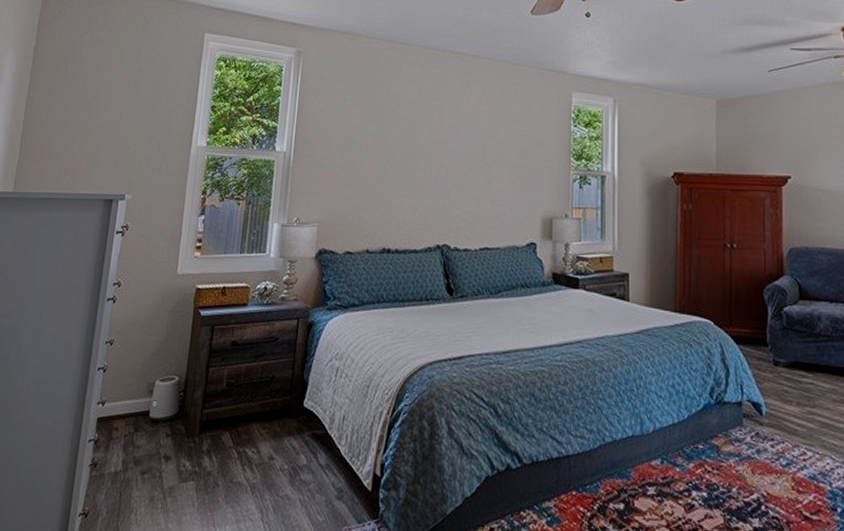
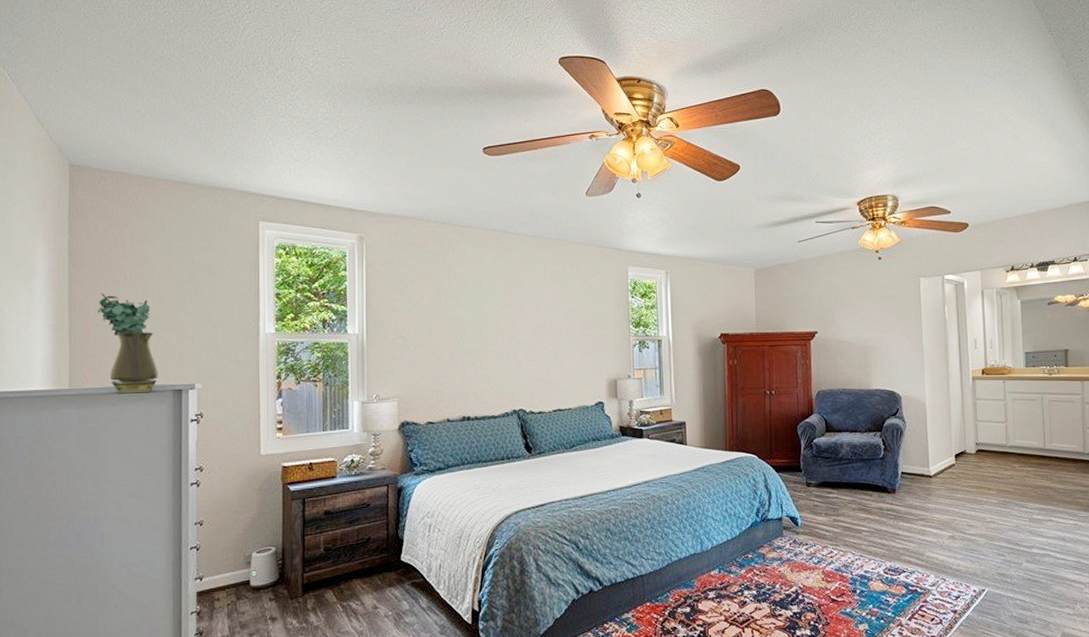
vase: none [49,99,96,201] -> present [97,293,159,394]

